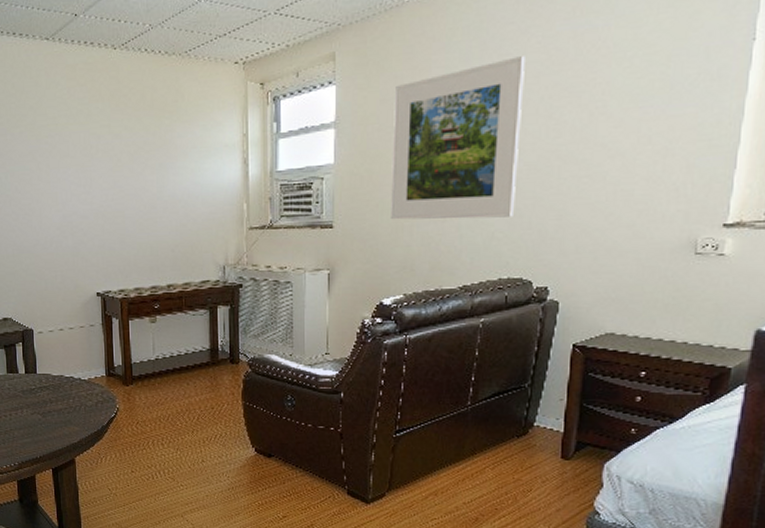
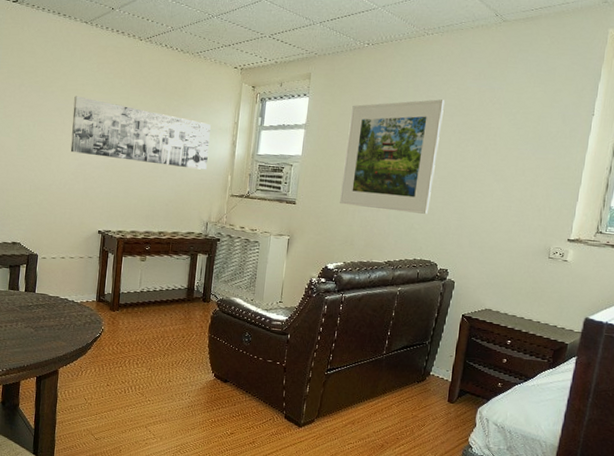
wall art: none [47,132,215,203] -> present [70,96,211,170]

